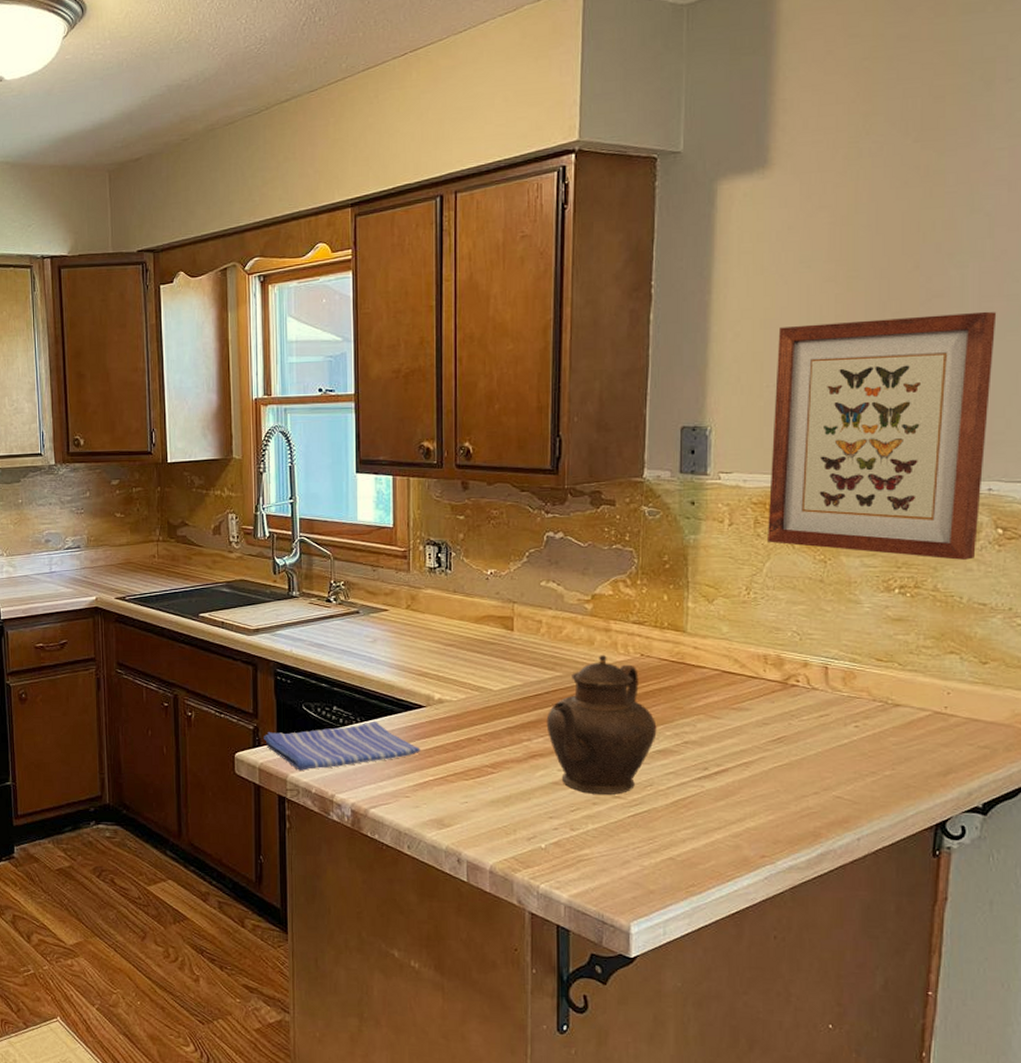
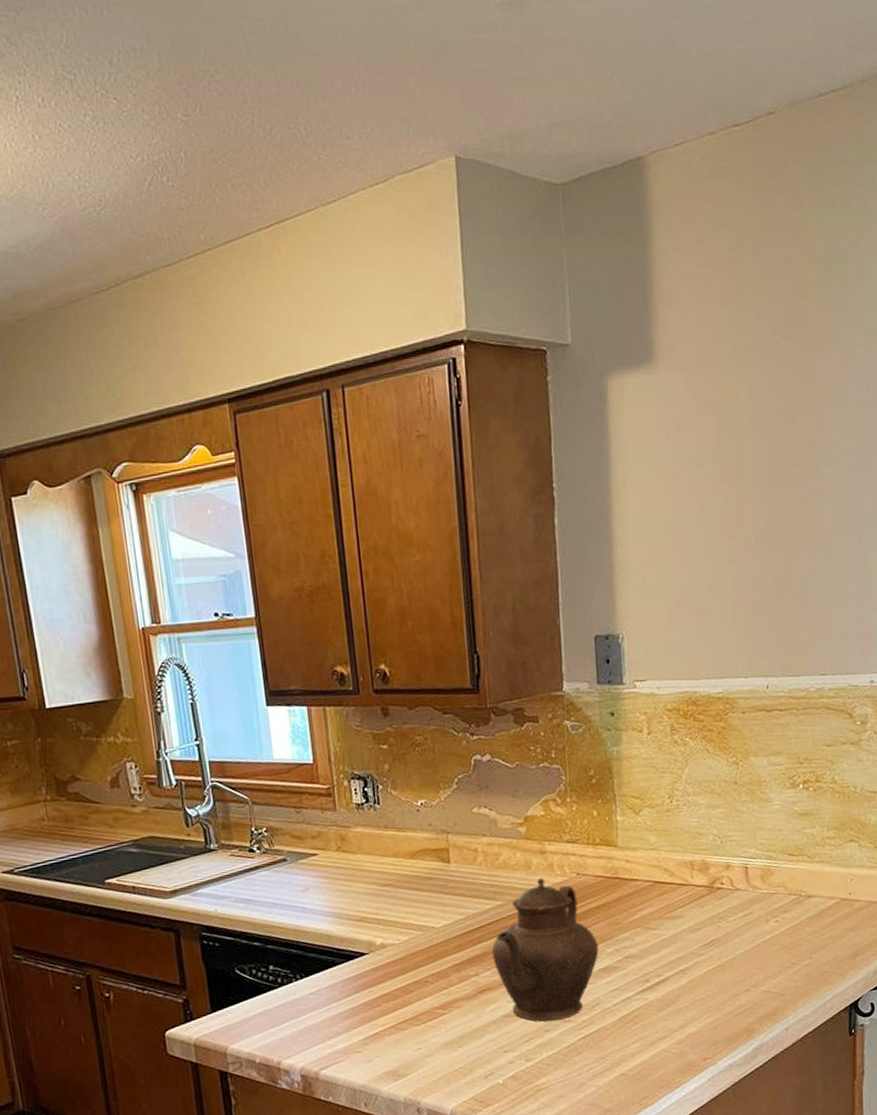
dish towel: present [264,721,421,771] -> none [195,976,368,1041]
wall art: present [768,311,997,560] -> none [677,508,866,752]

